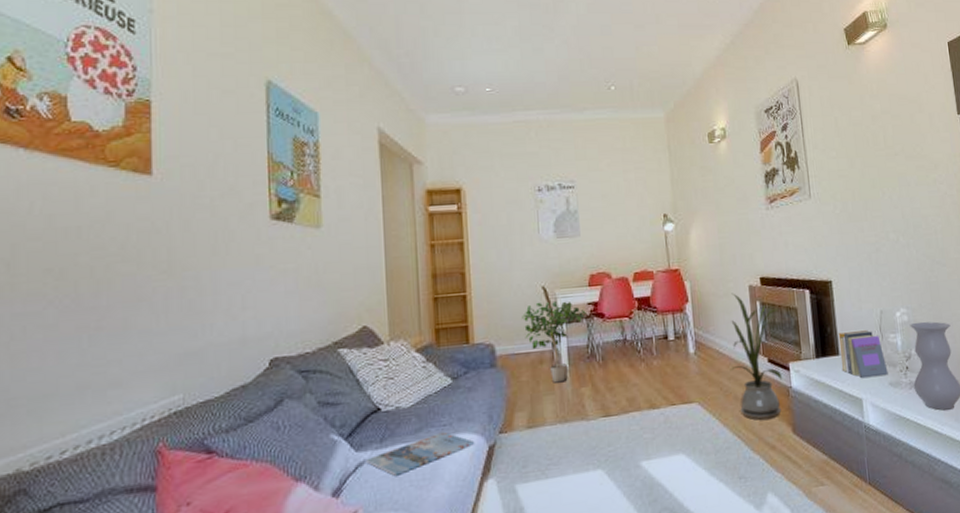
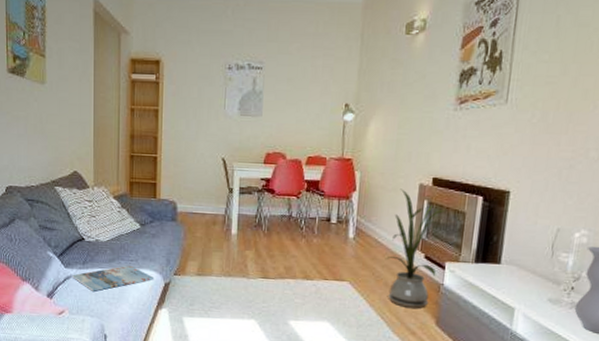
potted plant: present [522,301,586,384] -> none [202,171,259,245]
books: present [838,329,888,379] -> none [501,242,551,292]

